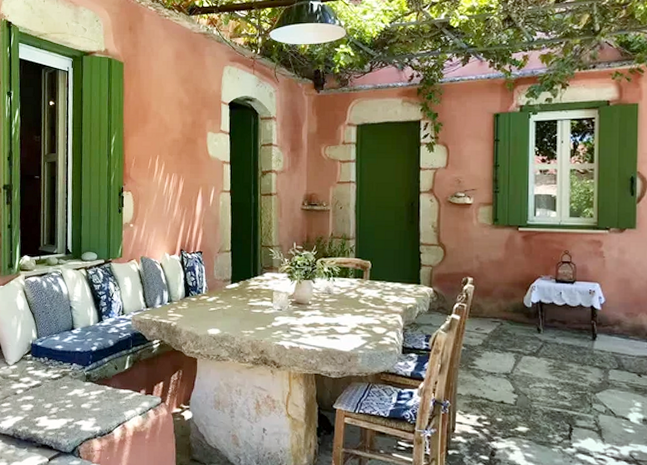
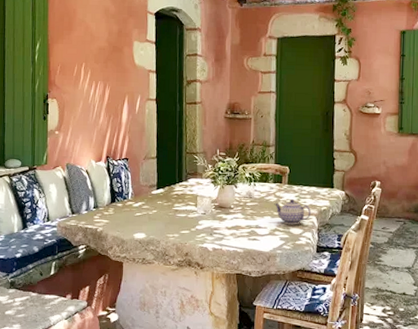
teapot: none [355,296,396,324] -> present [274,199,312,225]

